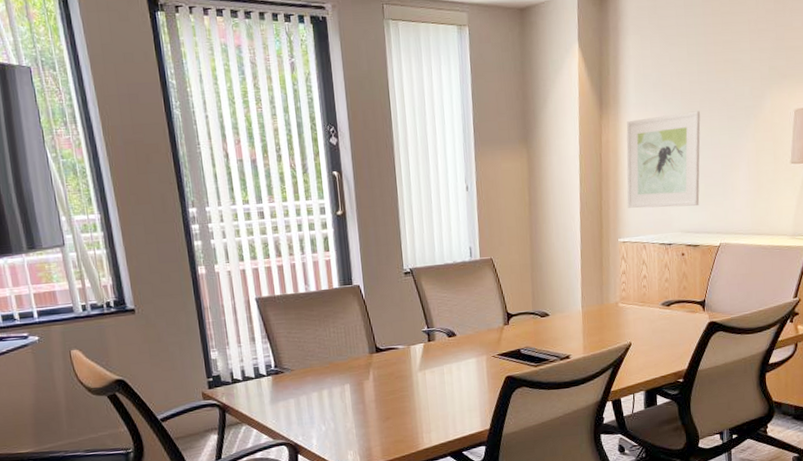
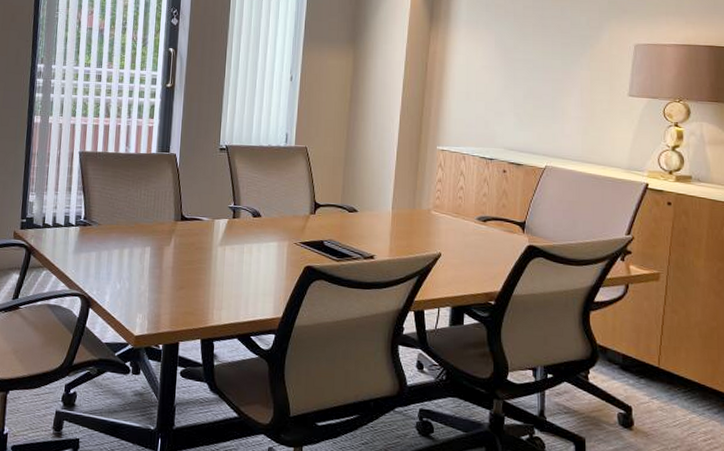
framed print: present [626,111,701,208] -> none [449,34,532,126]

